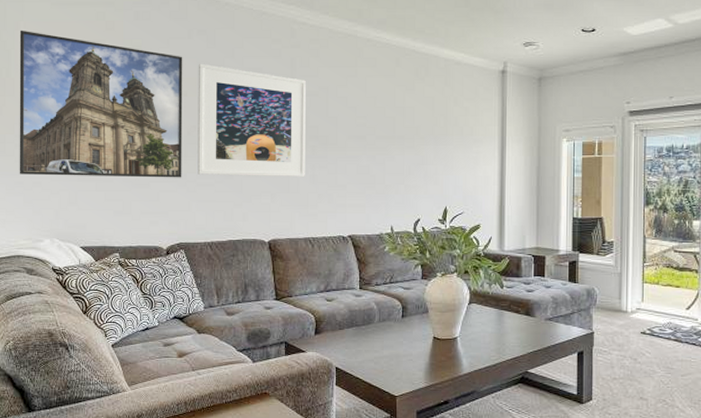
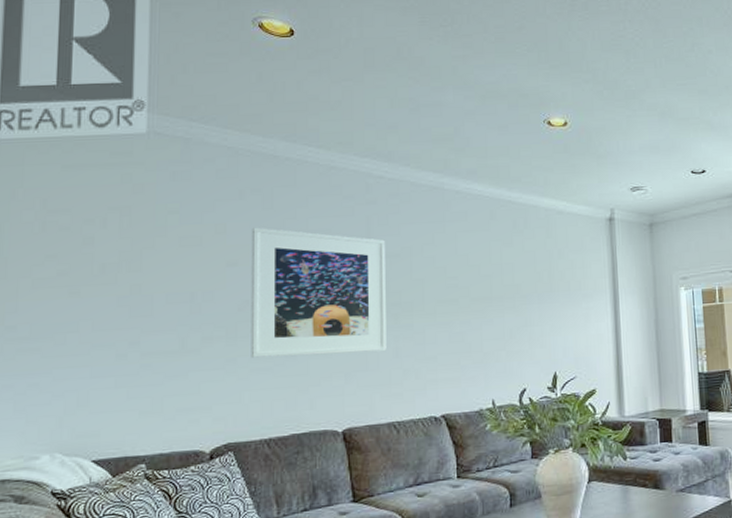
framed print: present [19,30,183,178] -> none [8,198,232,376]

